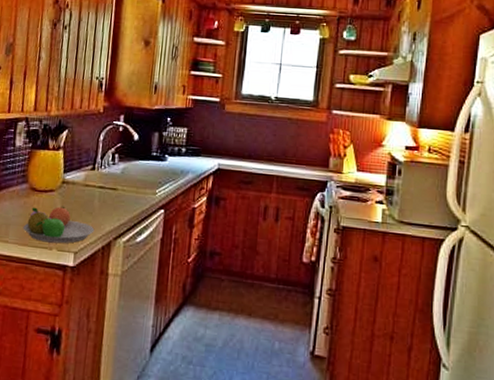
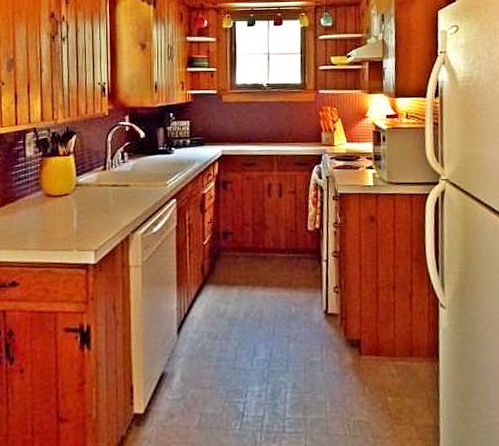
fruit bowl: present [23,206,95,244] -> none [41,207,112,245]

